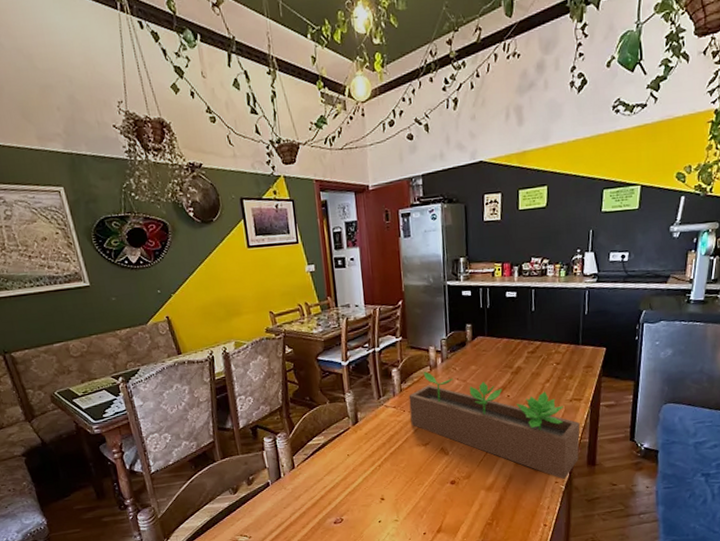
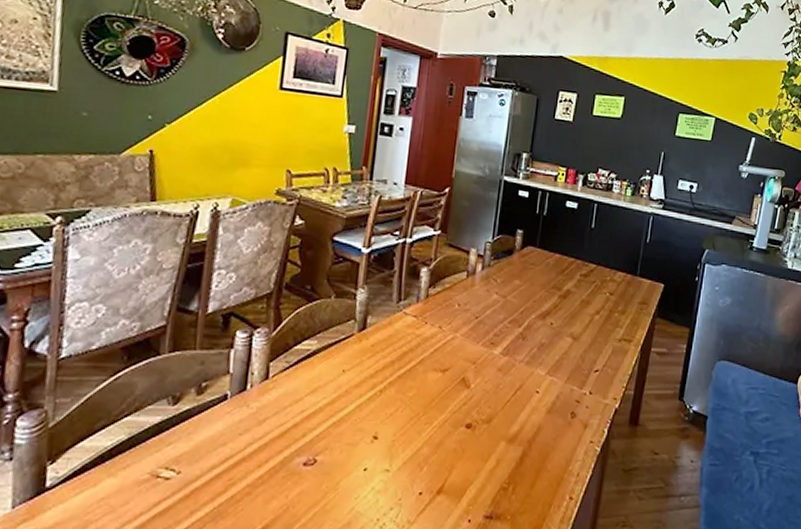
succulent planter: present [408,372,580,480] -> none [431,278,627,440]

